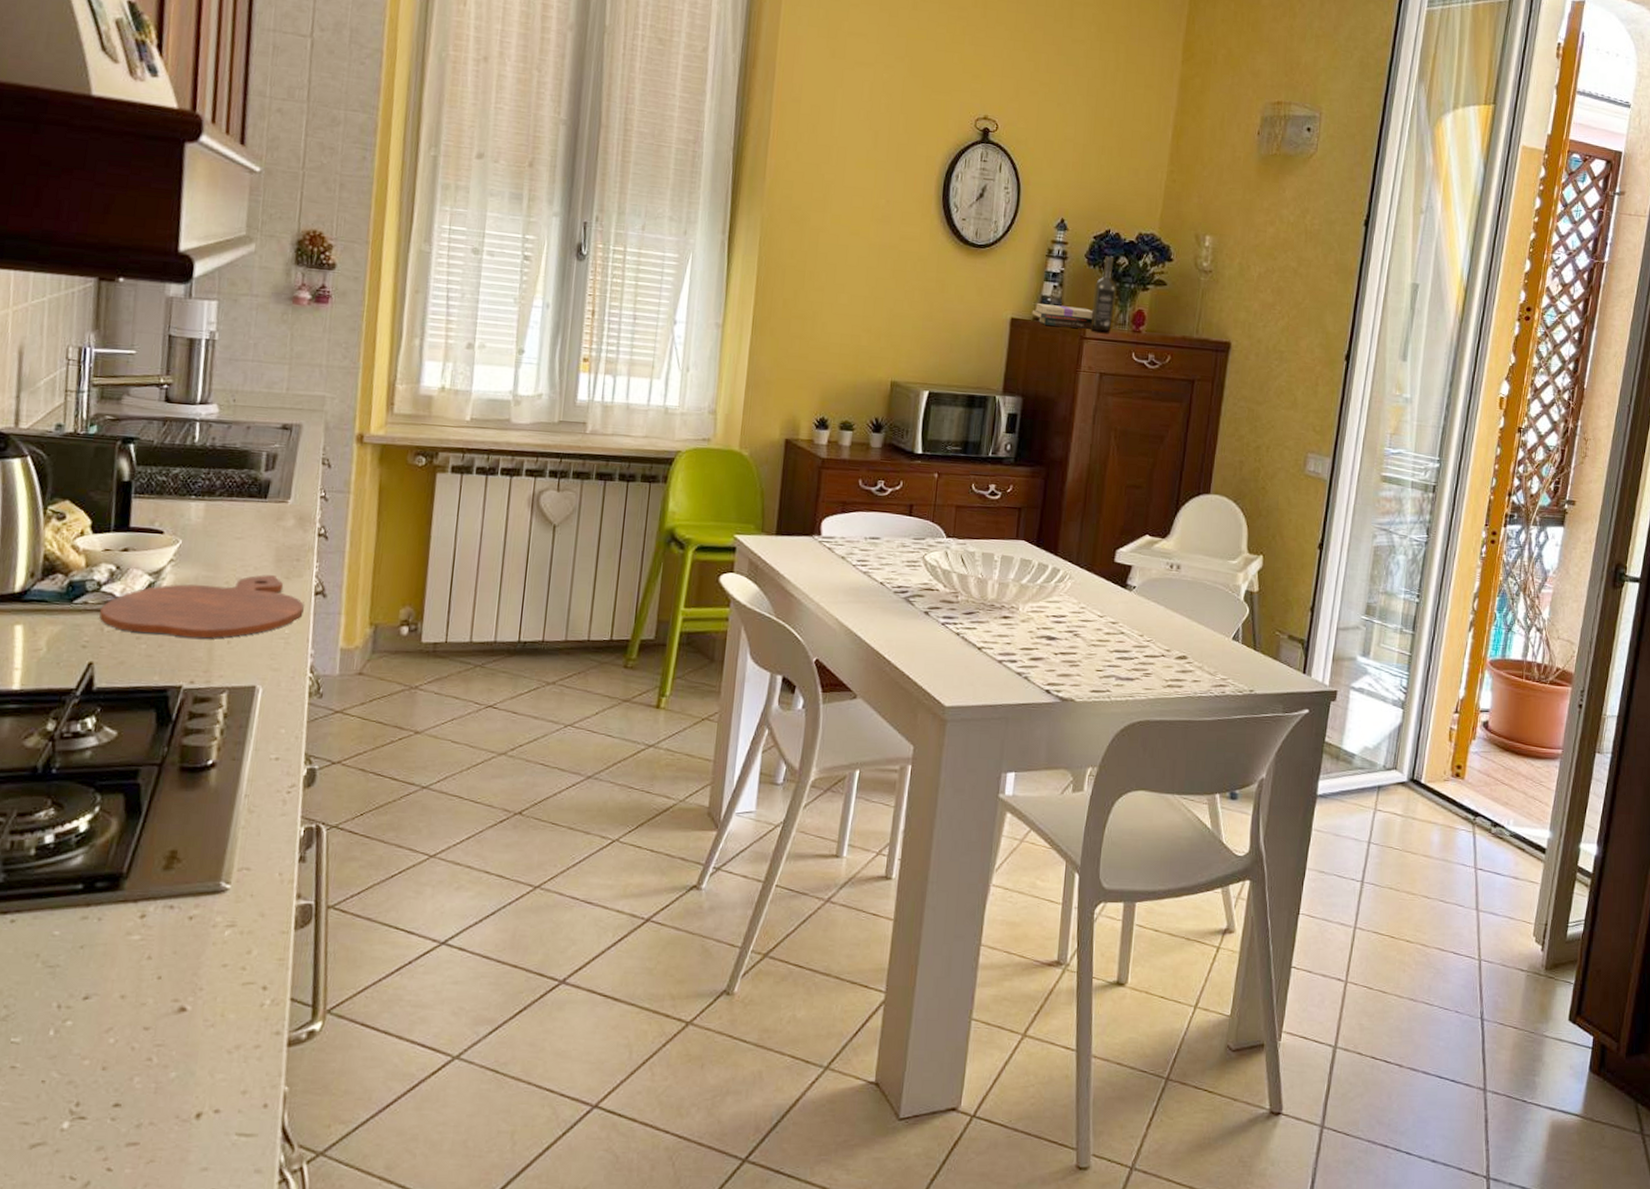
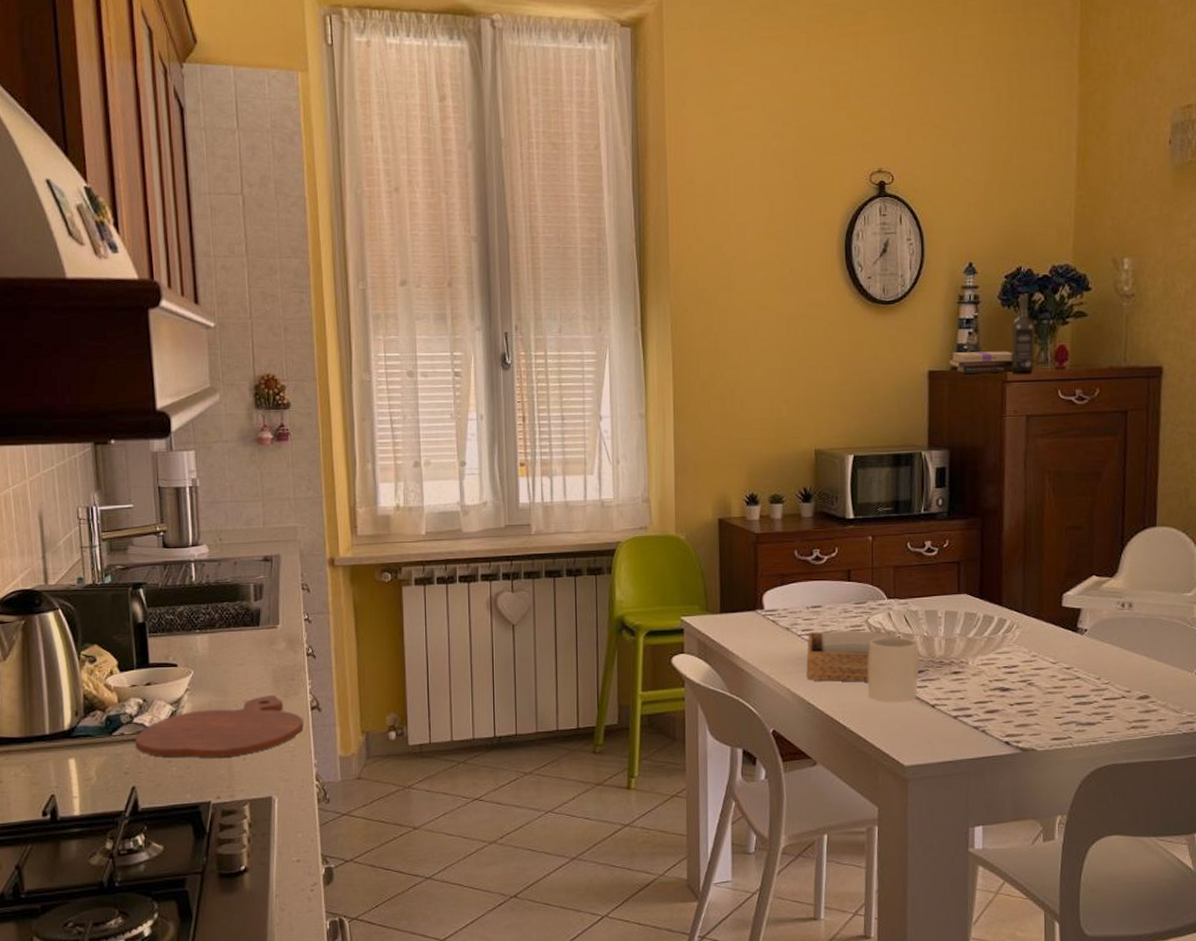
napkin holder: none [856,563,957,619] -> present [806,631,902,682]
mug: none [917,575,971,643] -> present [866,637,919,703]

